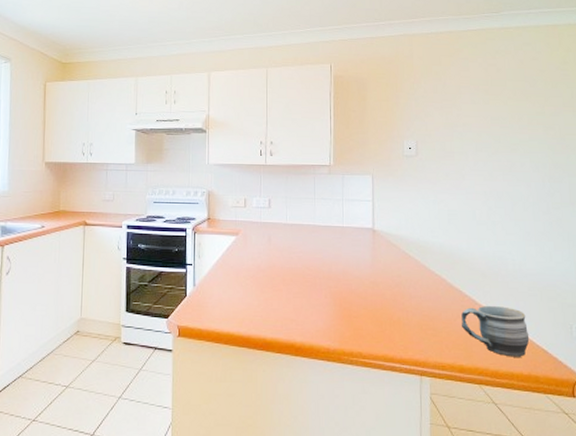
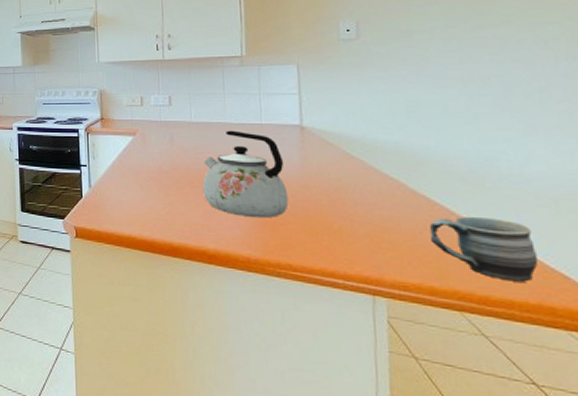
kettle: none [294,232,361,312] -> present [203,130,289,219]

